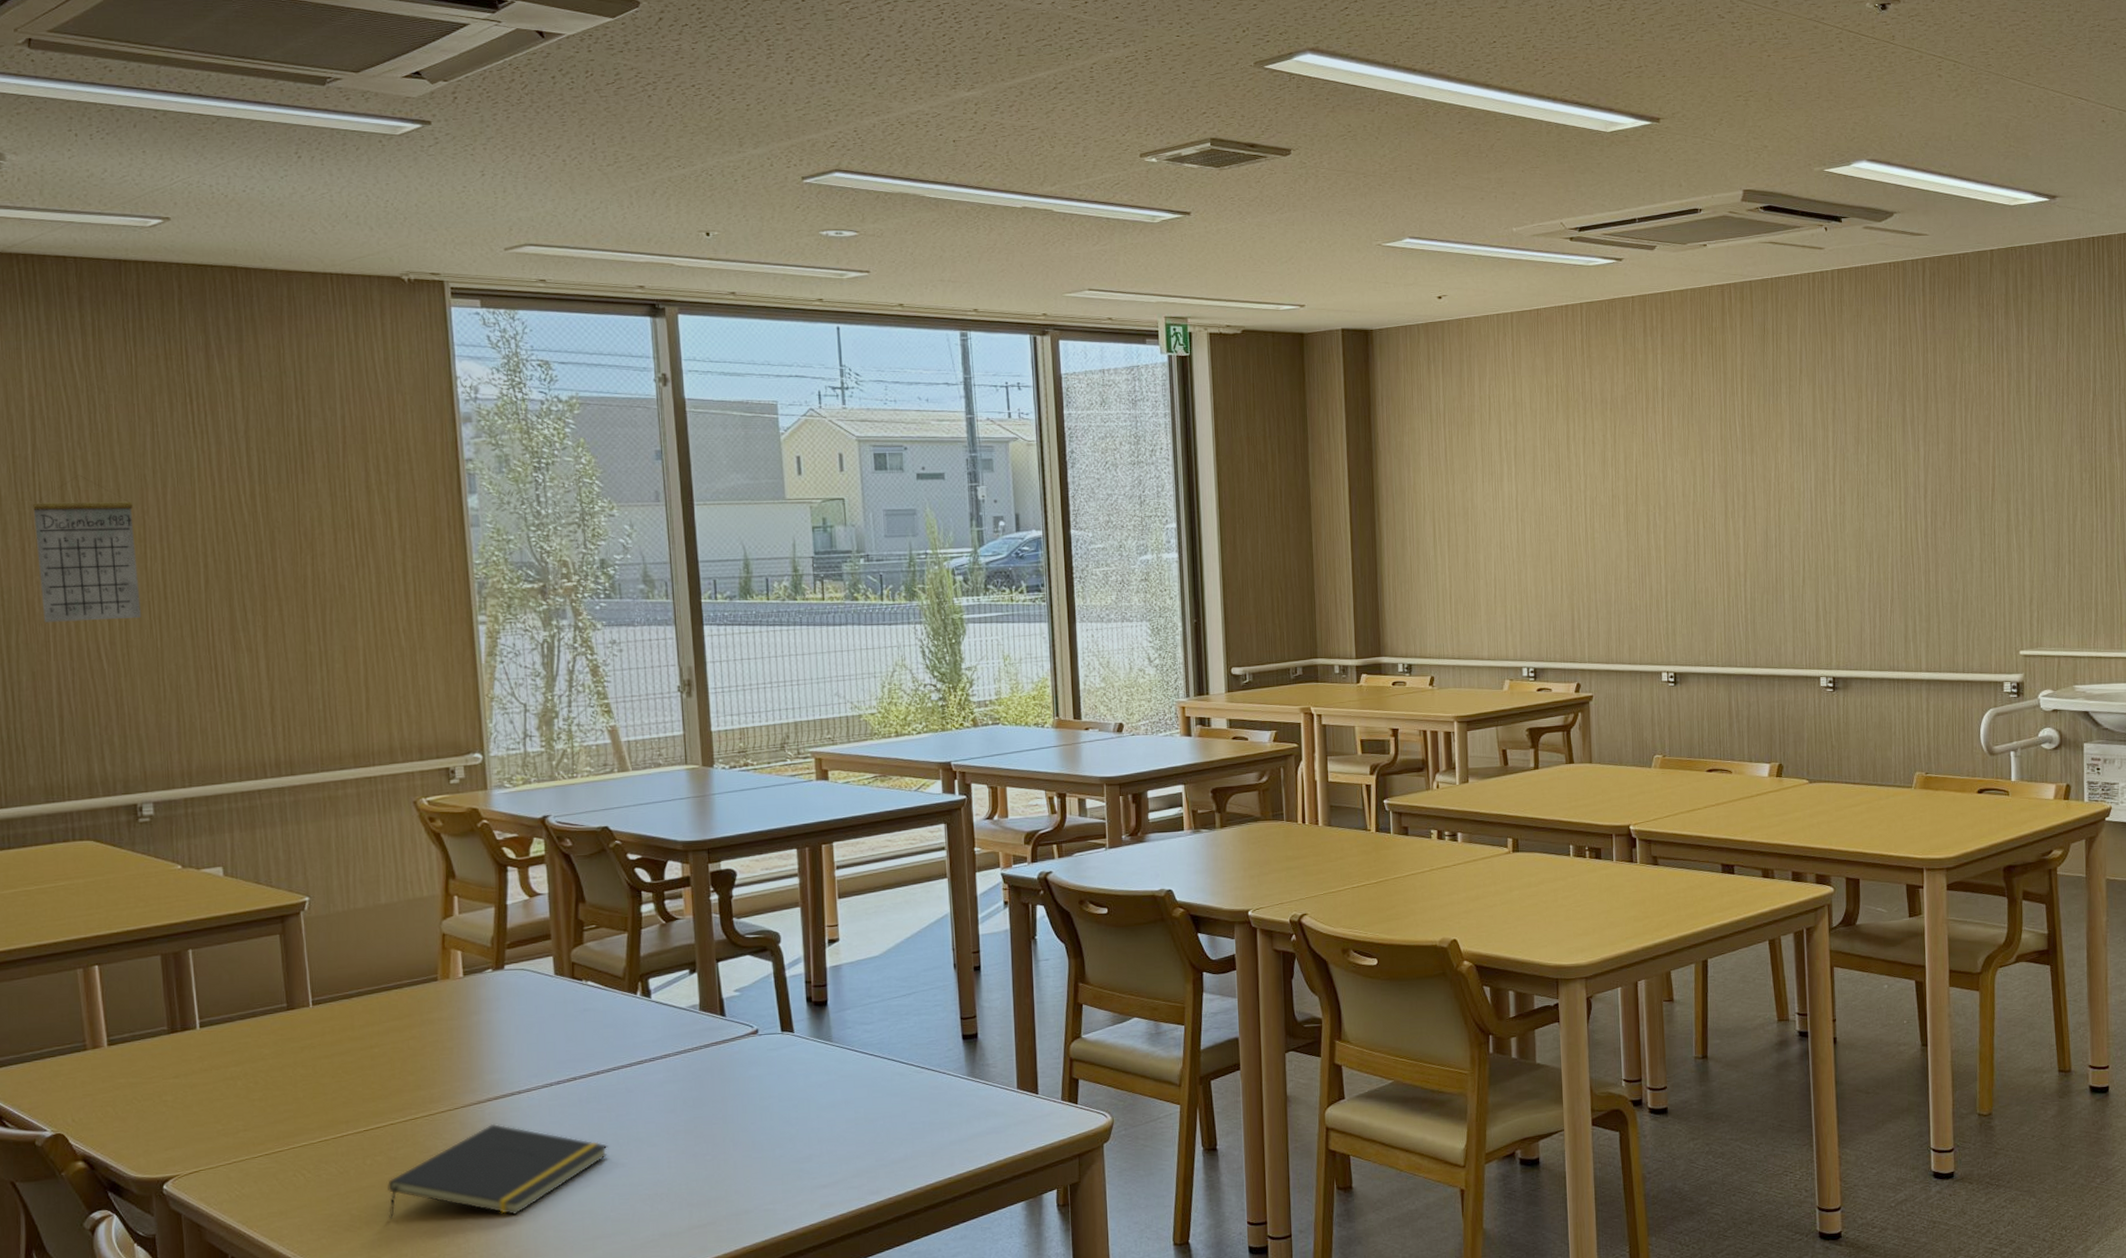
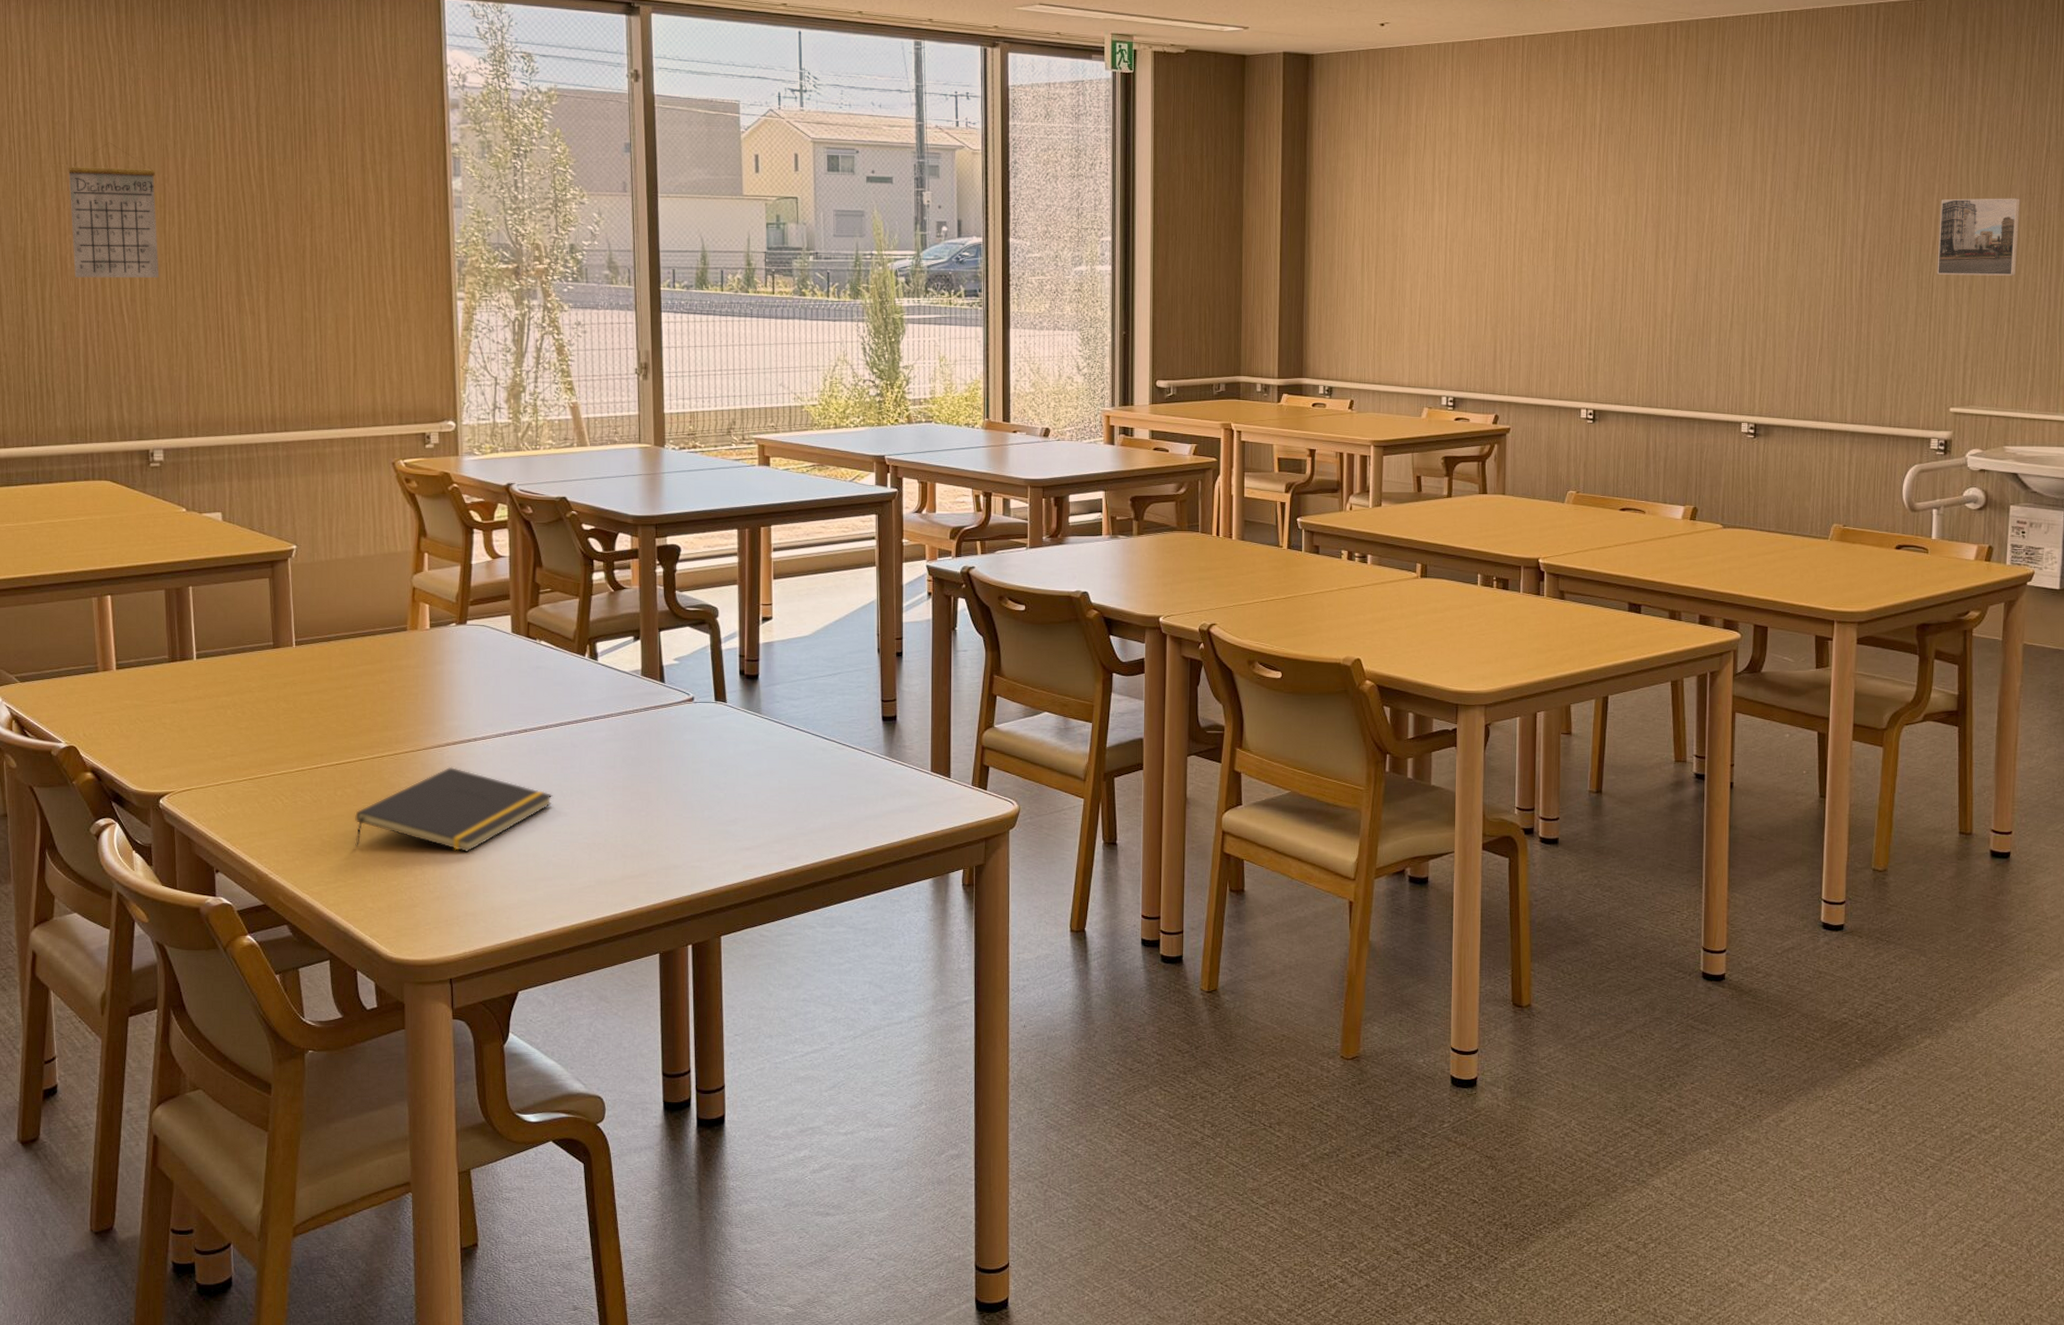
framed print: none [1996,442,2073,521] -> present [1937,198,2021,276]

